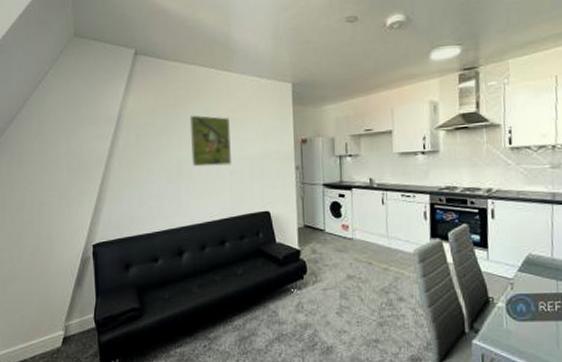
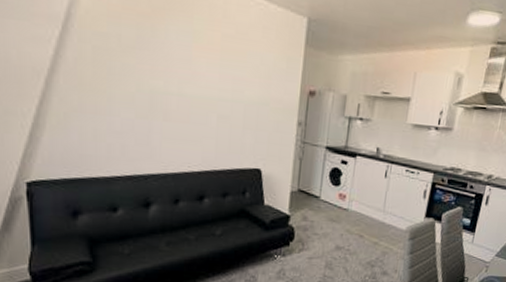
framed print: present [189,115,231,167] -> none [169,33,224,108]

